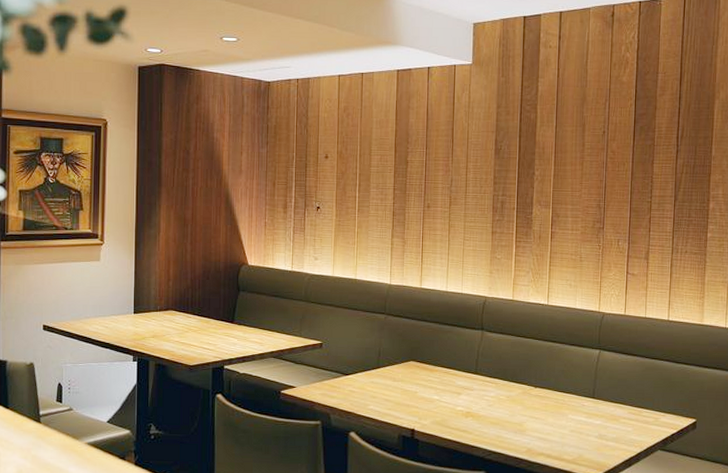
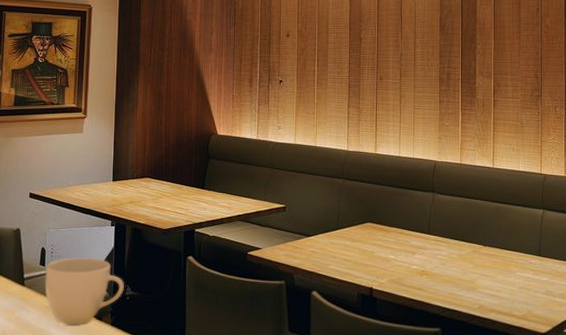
cup: none [62,394,148,464] -> present [45,257,124,325]

